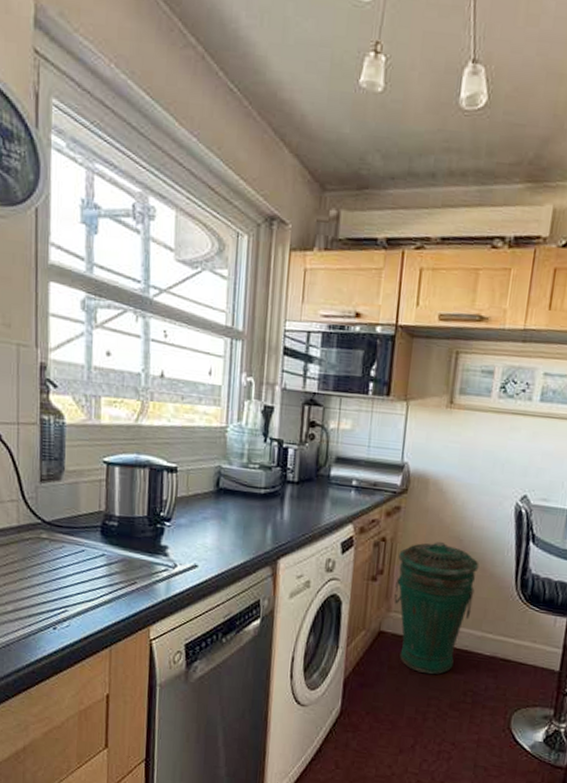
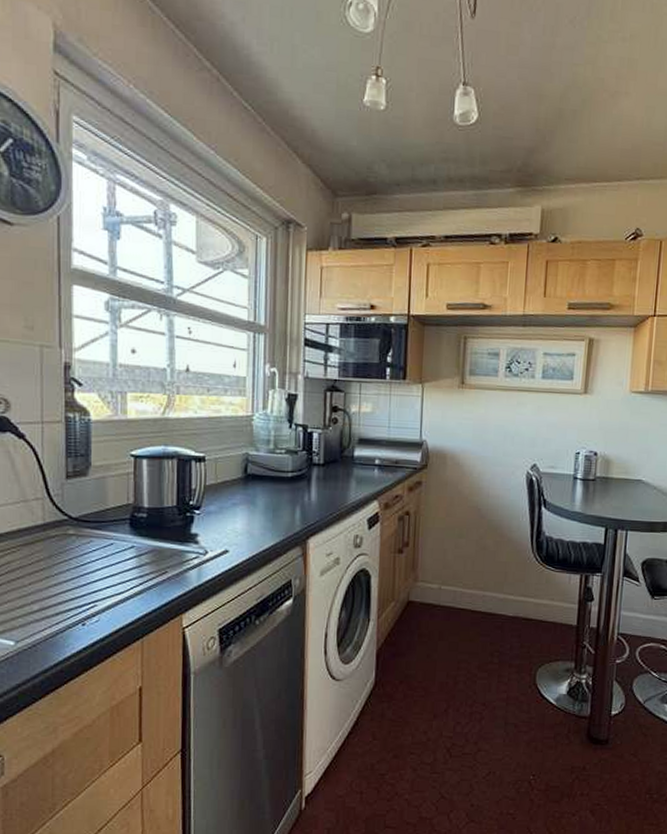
trash can: present [394,541,479,675] -> none [420,511,497,639]

